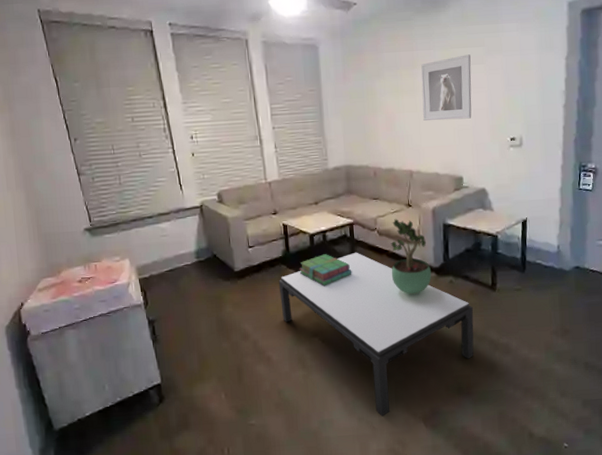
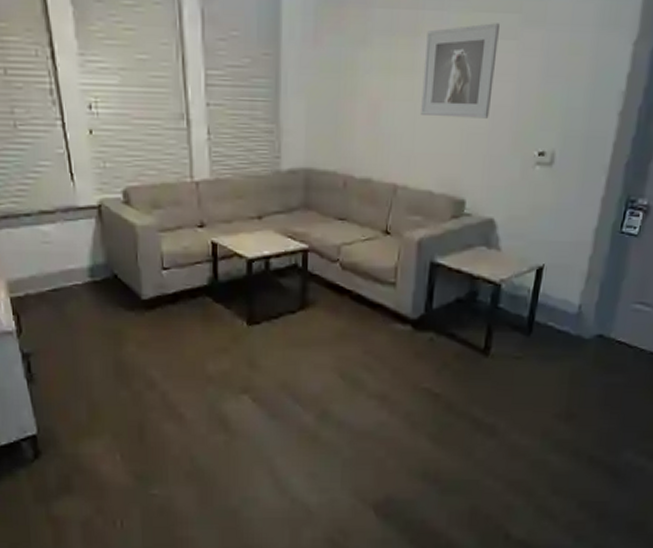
coffee table: present [278,252,474,417] -> none [200,289,455,499]
stack of books: present [299,254,352,287] -> none [229,288,301,330]
potted plant: present [390,219,432,294] -> none [352,249,407,351]

